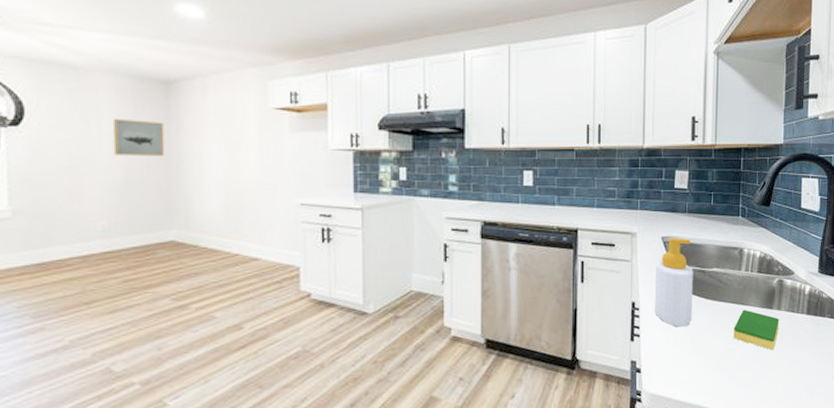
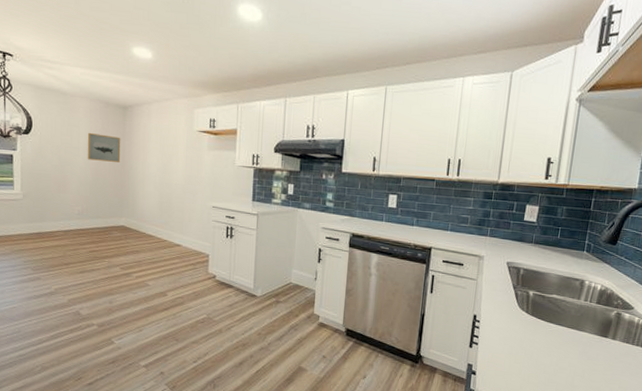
soap bottle: present [655,237,693,327] -> none [494,263,534,342]
dish sponge: present [733,309,779,351] -> none [566,334,613,374]

